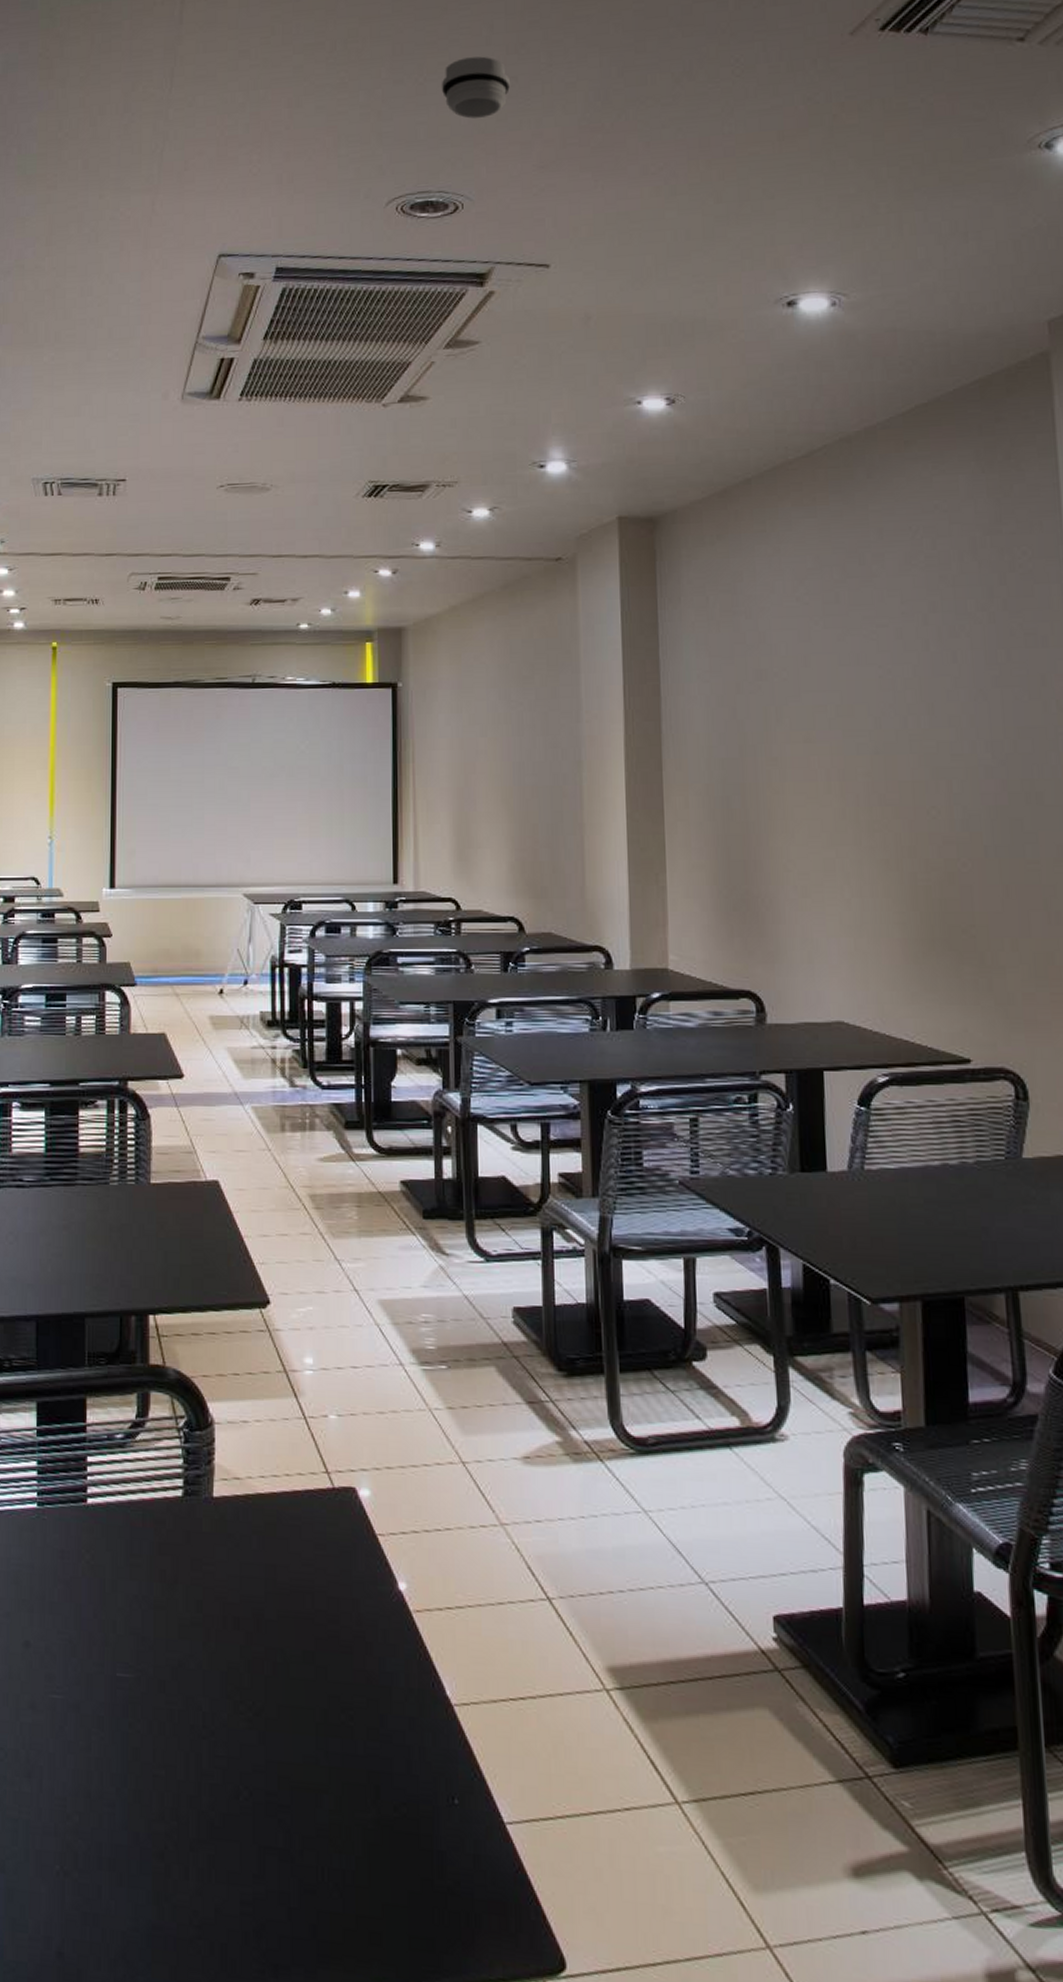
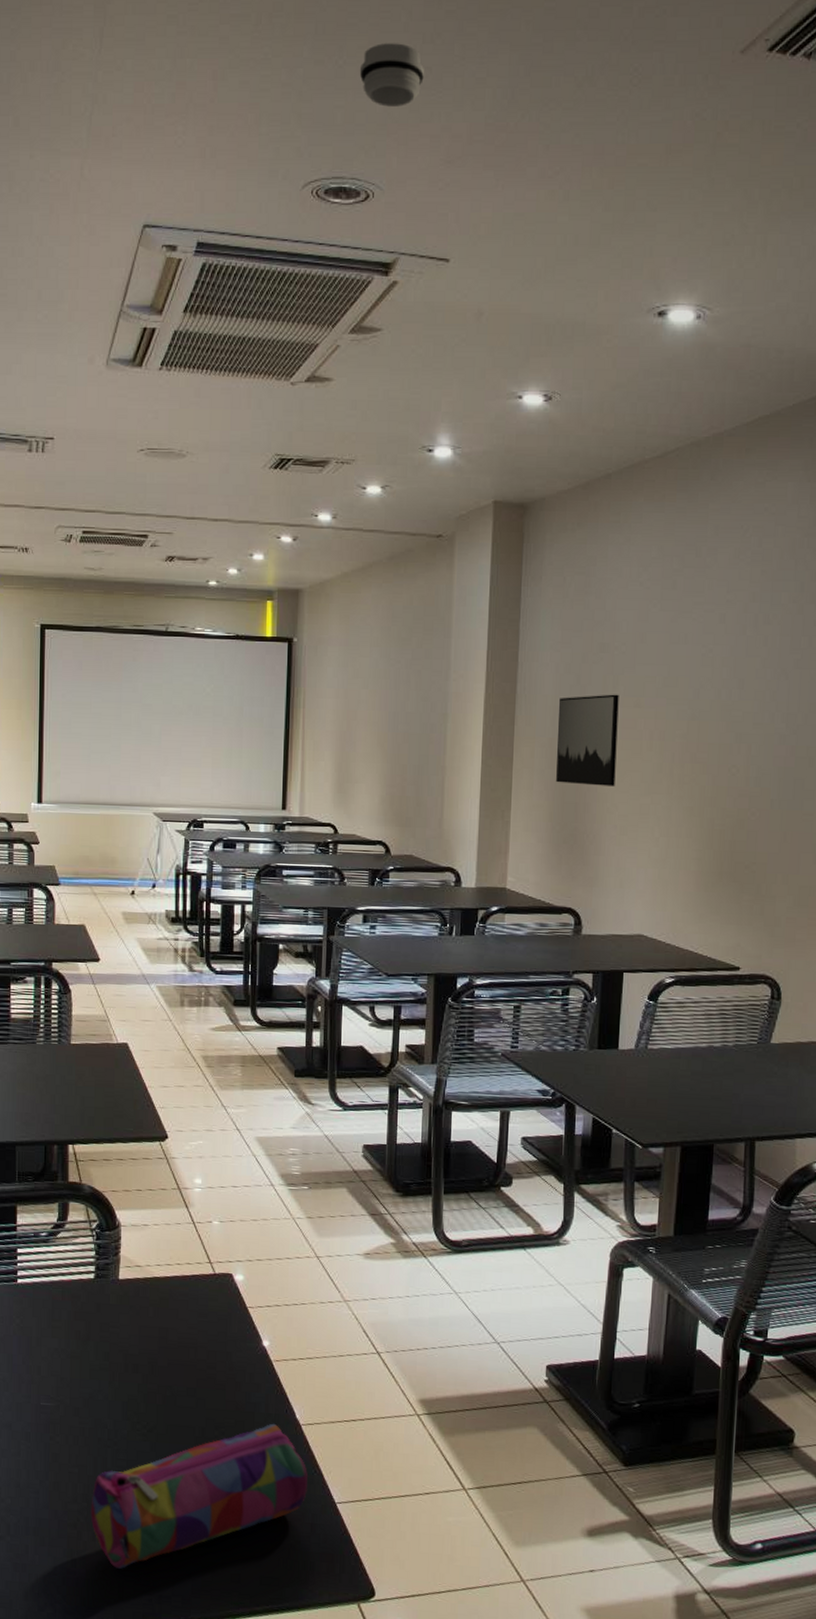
pencil case: none [182,1702,466,1923] -> present [90,1423,308,1569]
wall art: none [714,728,790,839] -> present [556,694,619,786]

